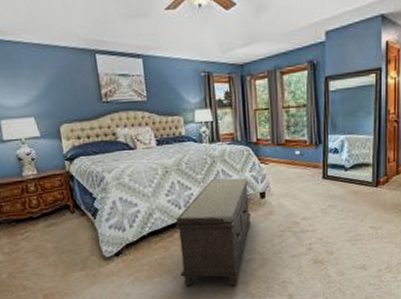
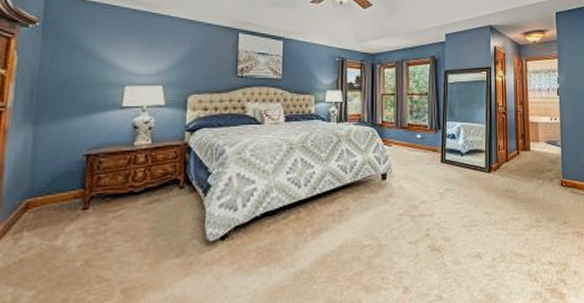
bench: present [174,178,251,287] -> none [289,158,372,278]

